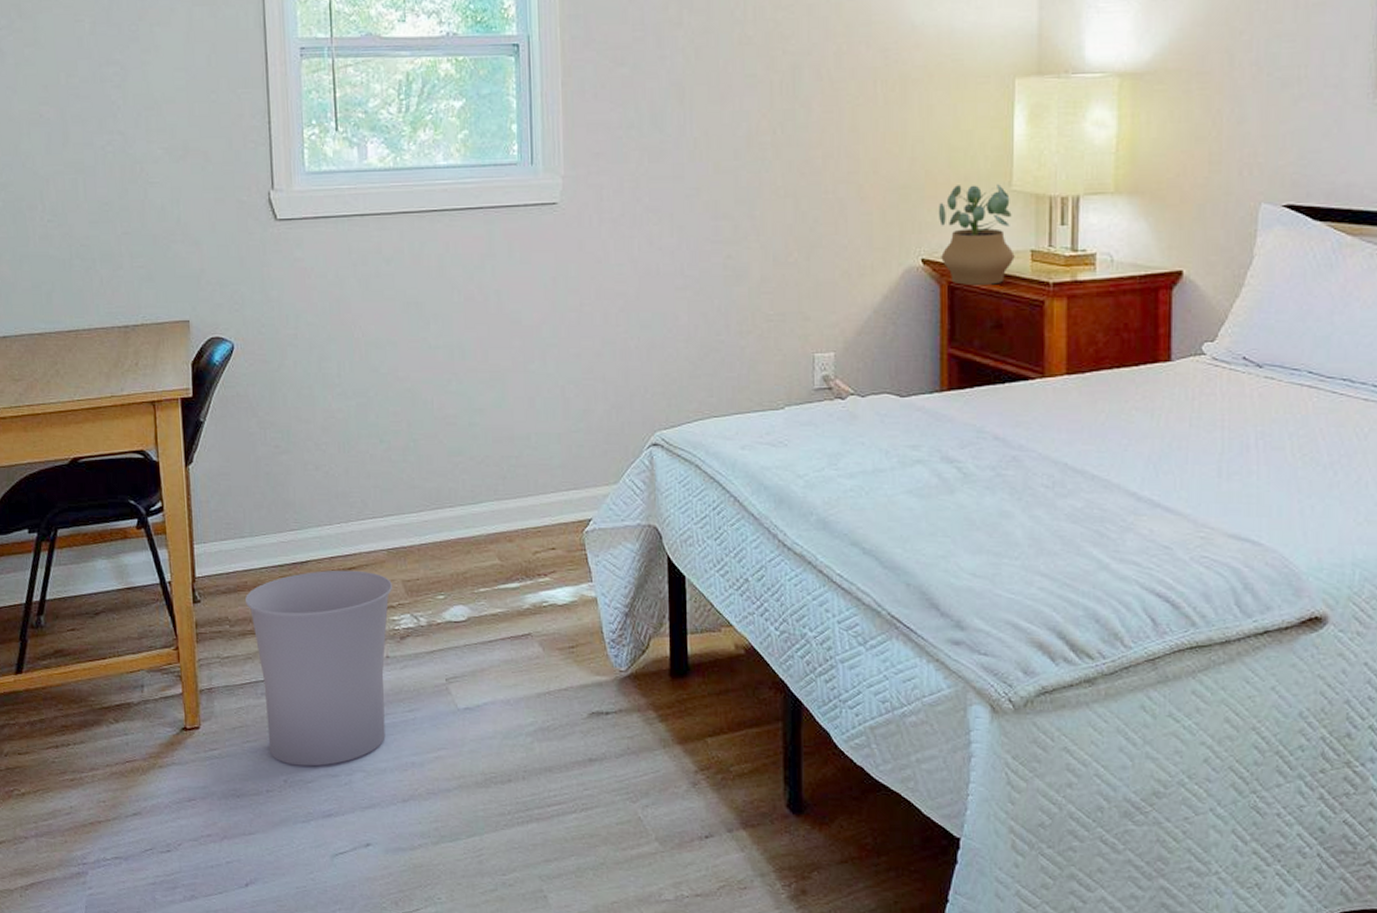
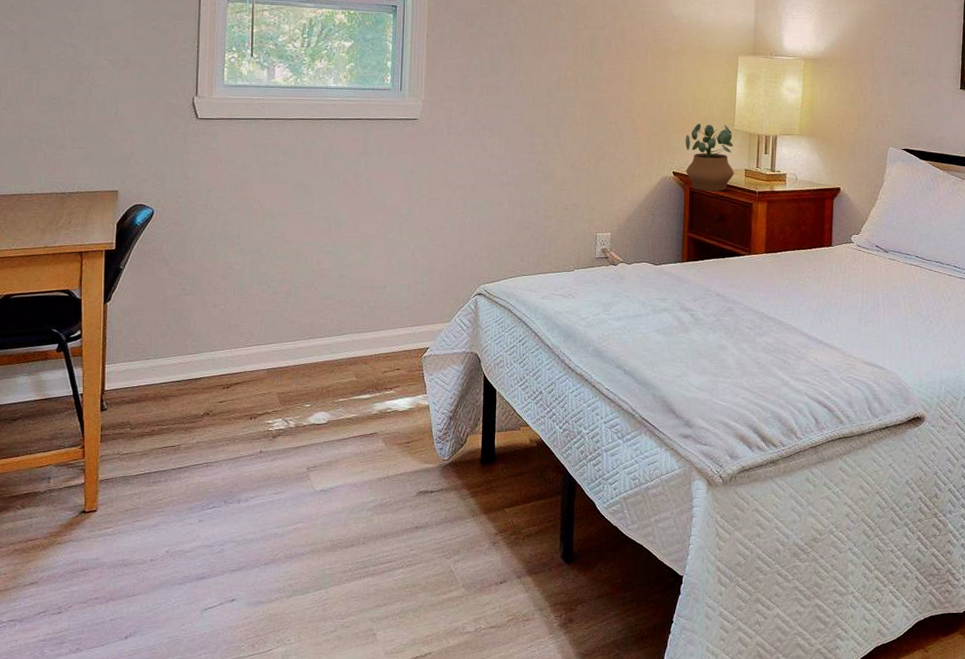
waste bin: present [246,570,392,767] -> none [146,384,269,539]

